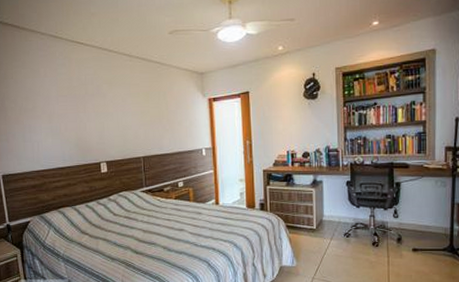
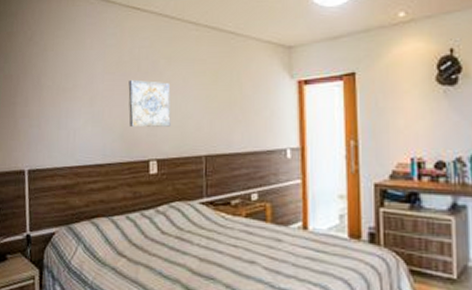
wall art: none [79,100,115,137] -> present [128,79,171,127]

